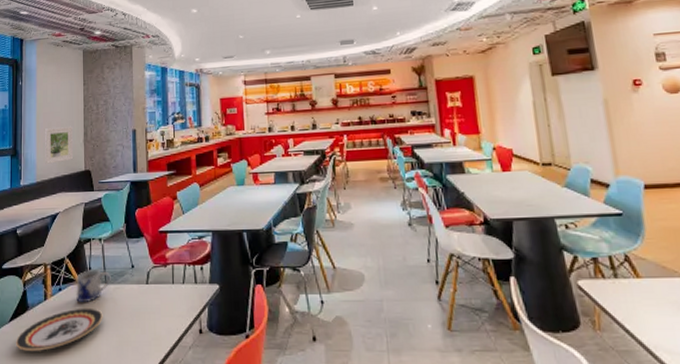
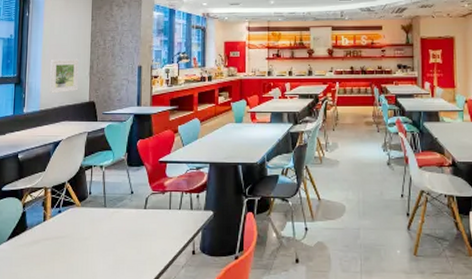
plate: present [15,308,103,351] -> none [12,229,101,268]
mug: present [76,268,111,303] -> none [75,193,110,225]

